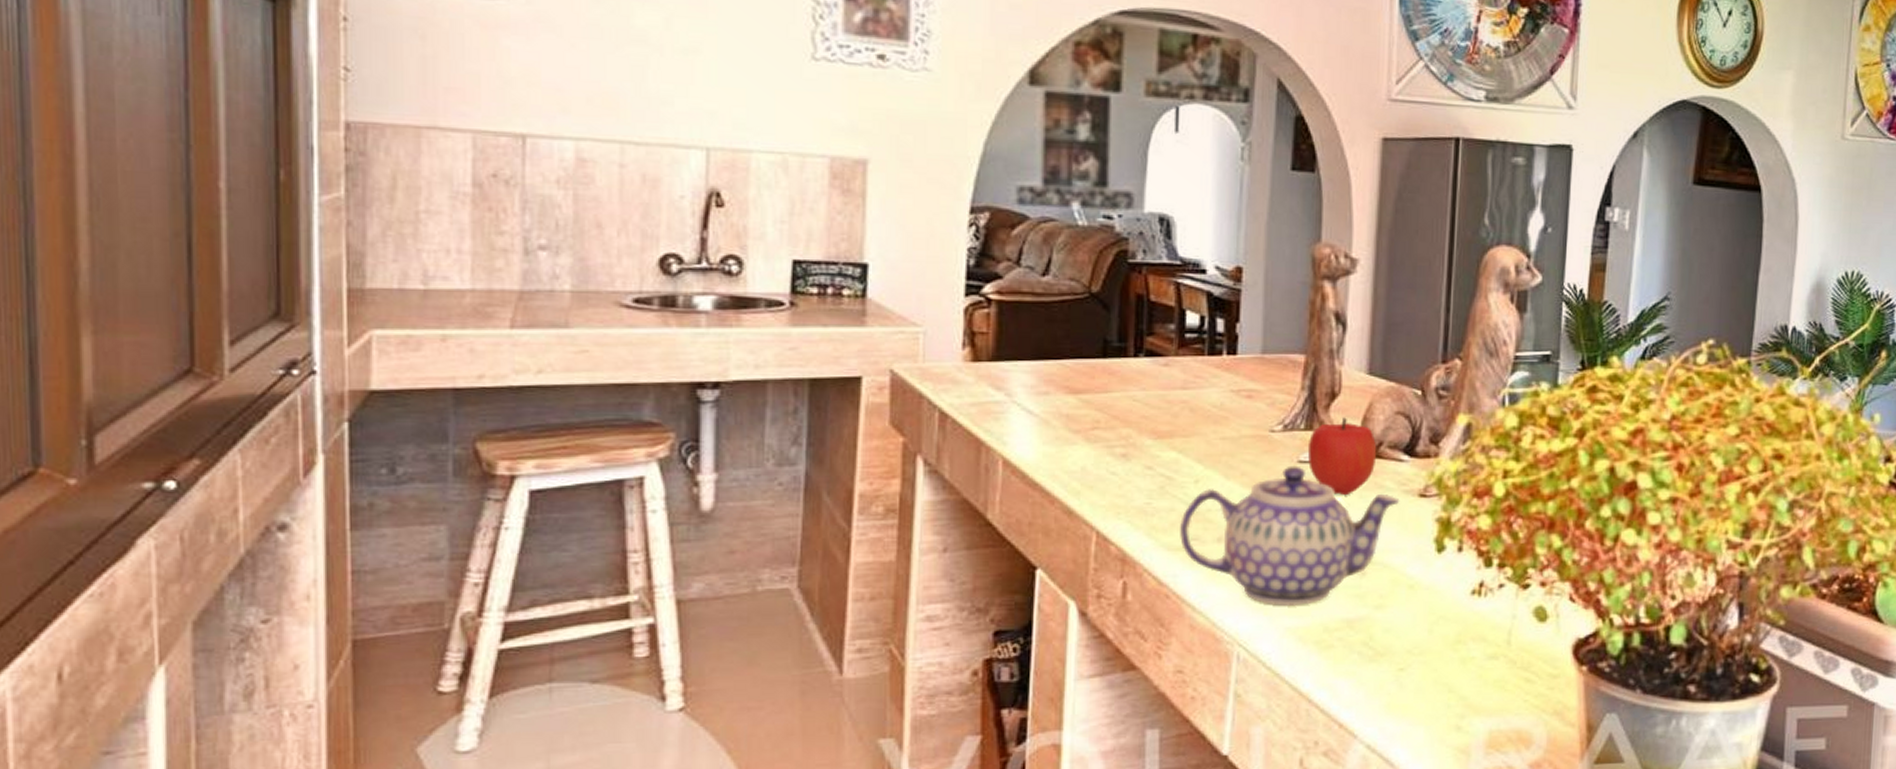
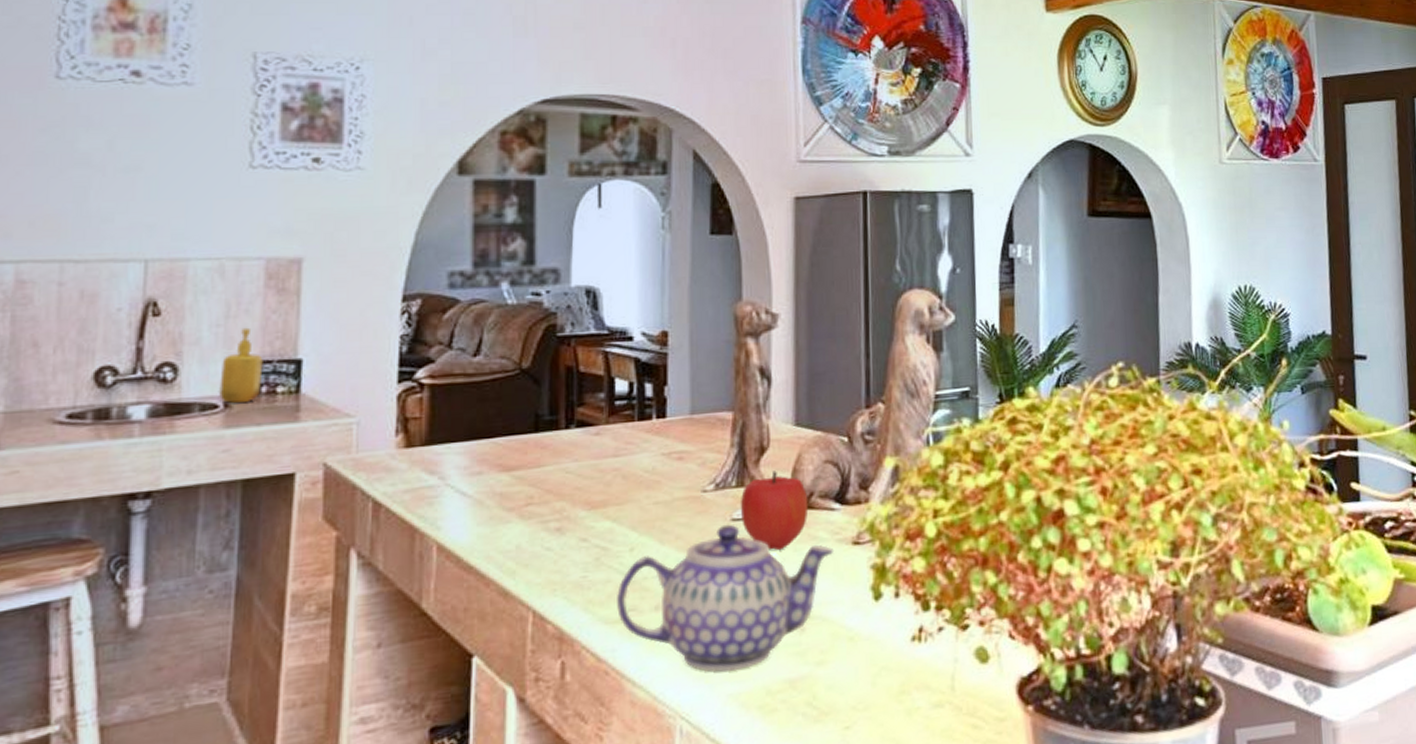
soap dispenser: none [785,226,829,303] -> present [219,327,263,404]

